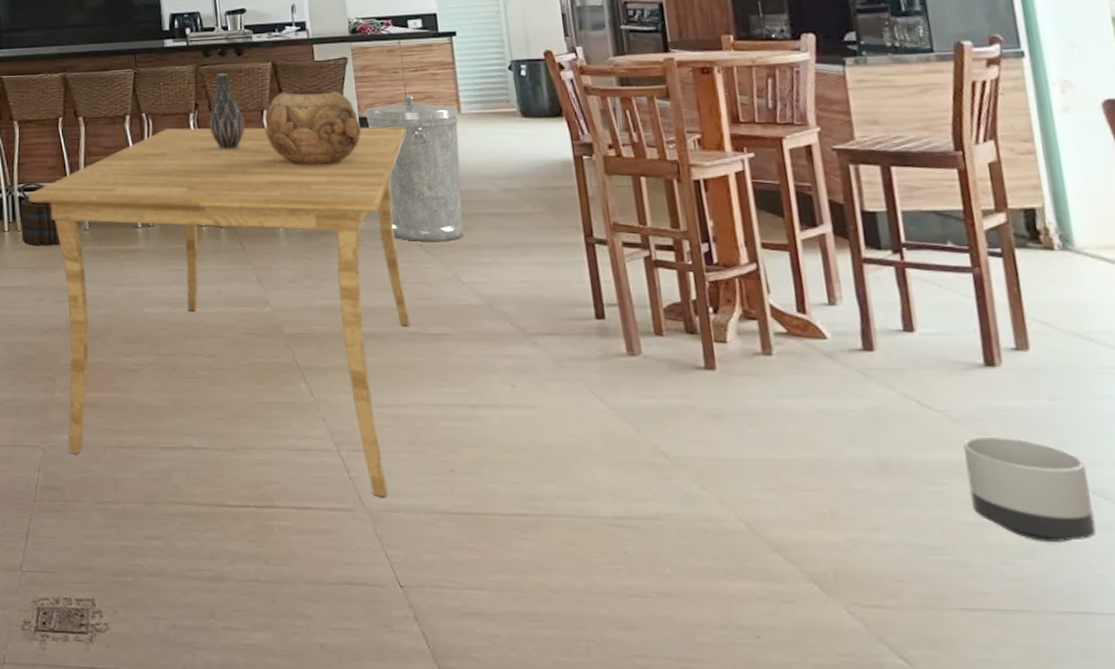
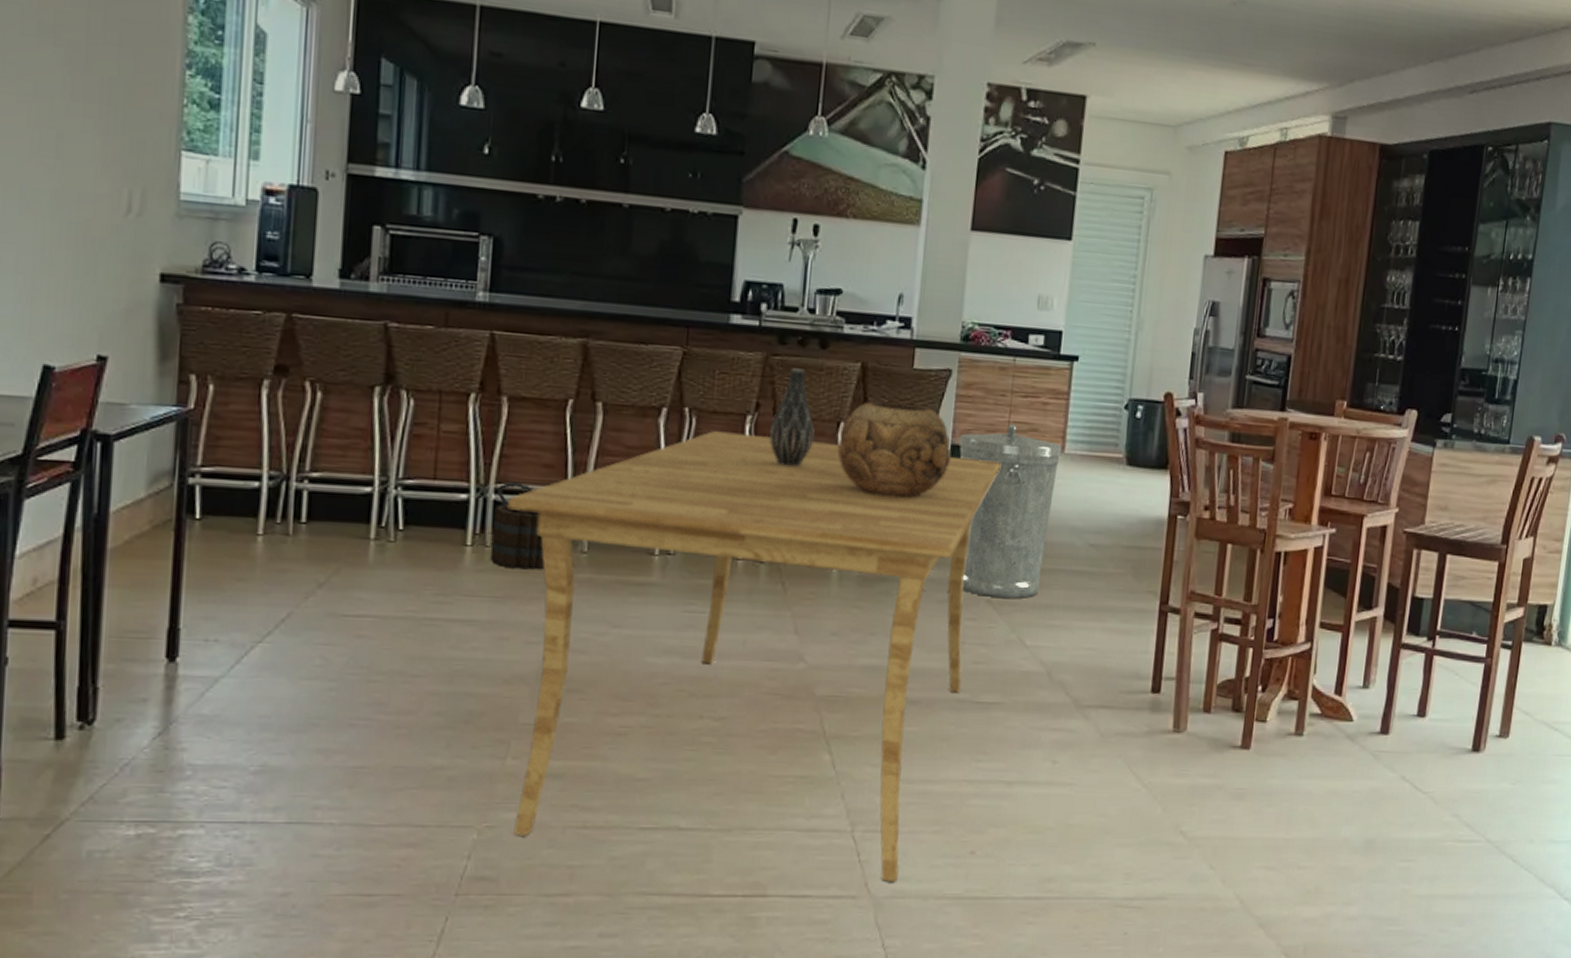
planter: present [963,436,1097,542] -> none [1429,816,1523,911]

